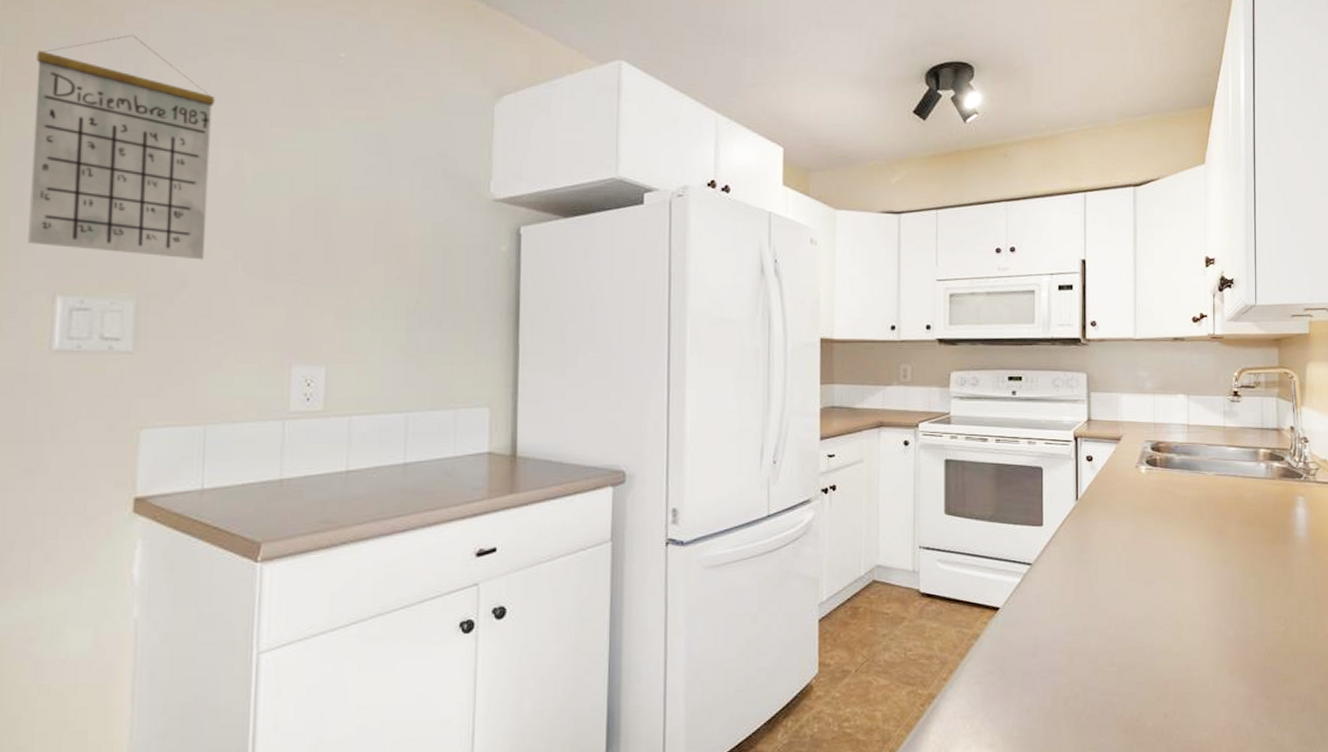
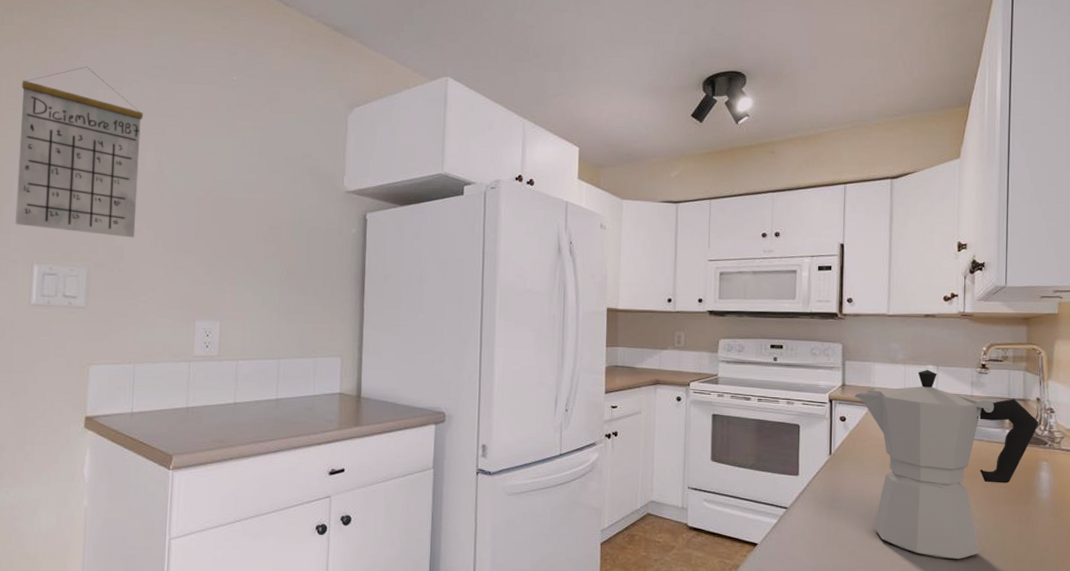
moka pot: none [1102,399,1294,611] -> present [855,369,1039,559]

